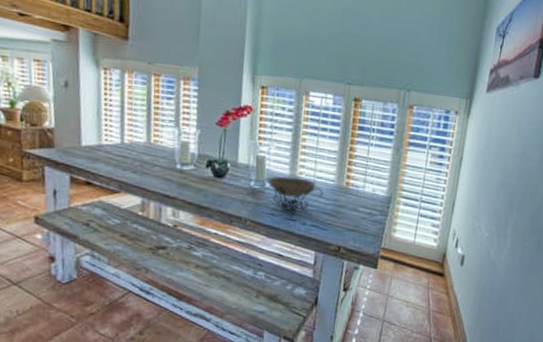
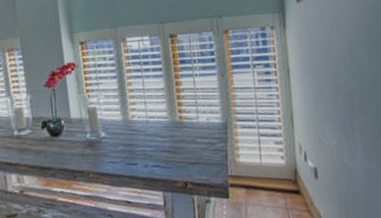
decorative bowl: present [263,176,323,212] -> none [98,121,159,158]

